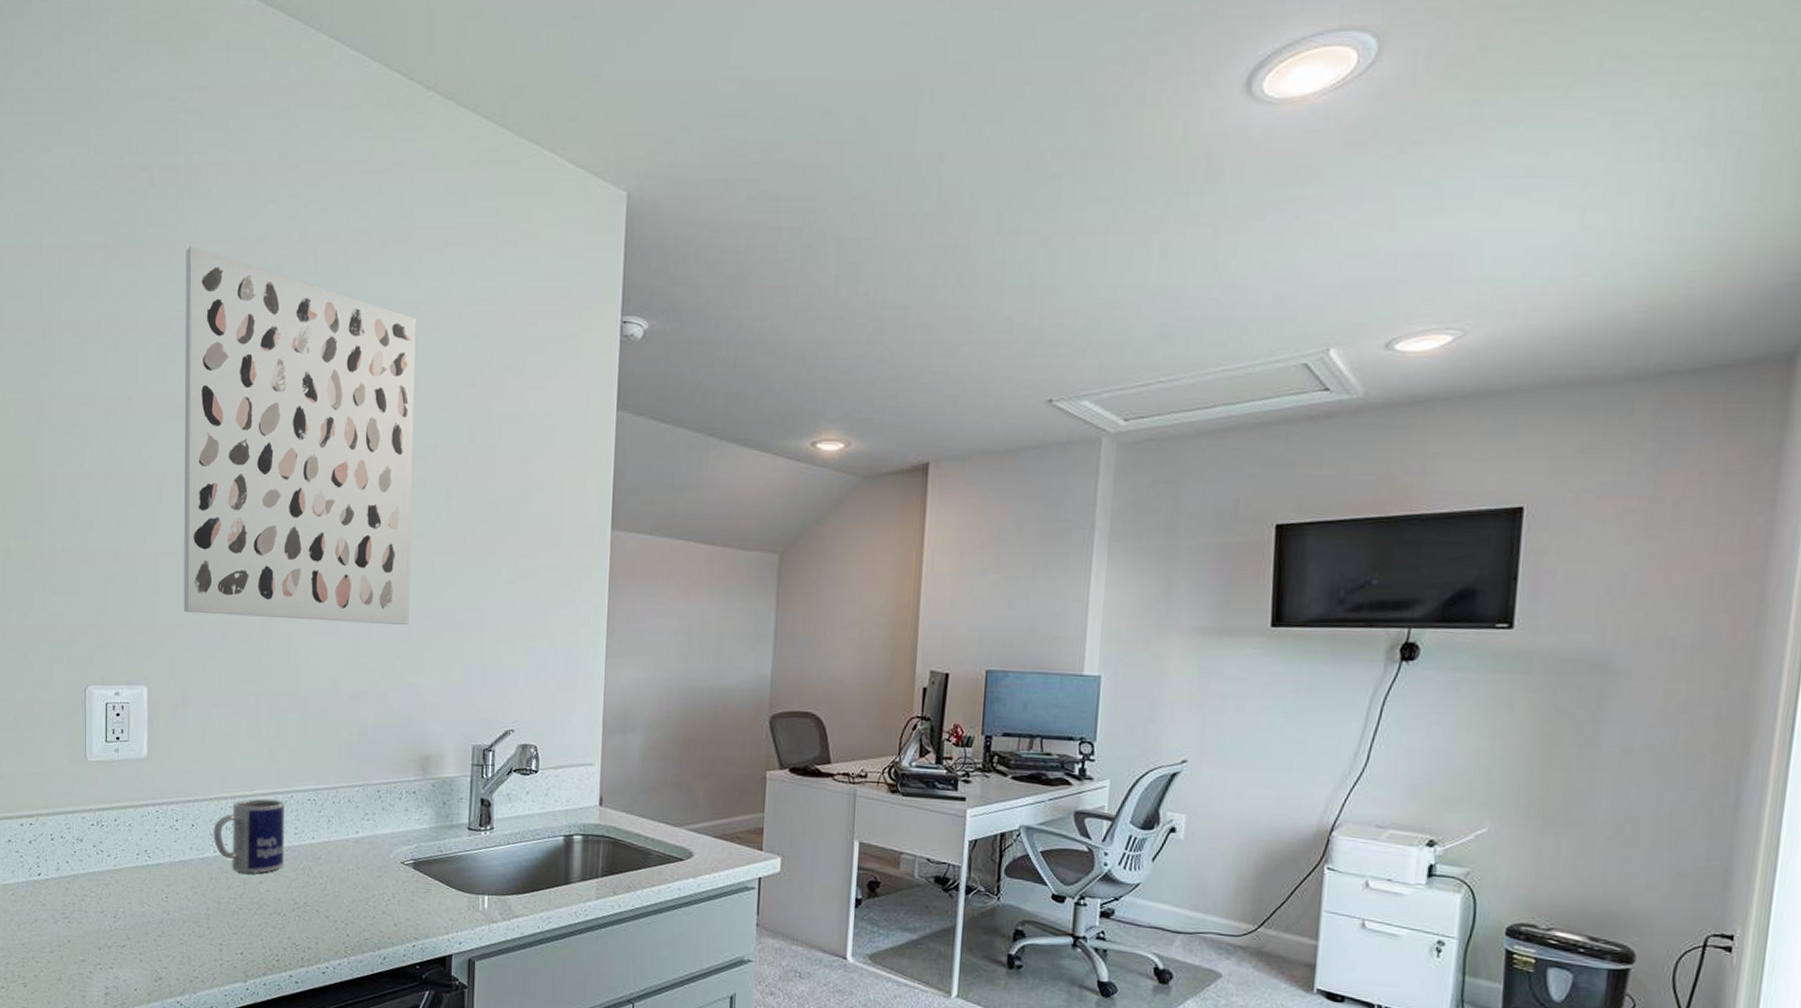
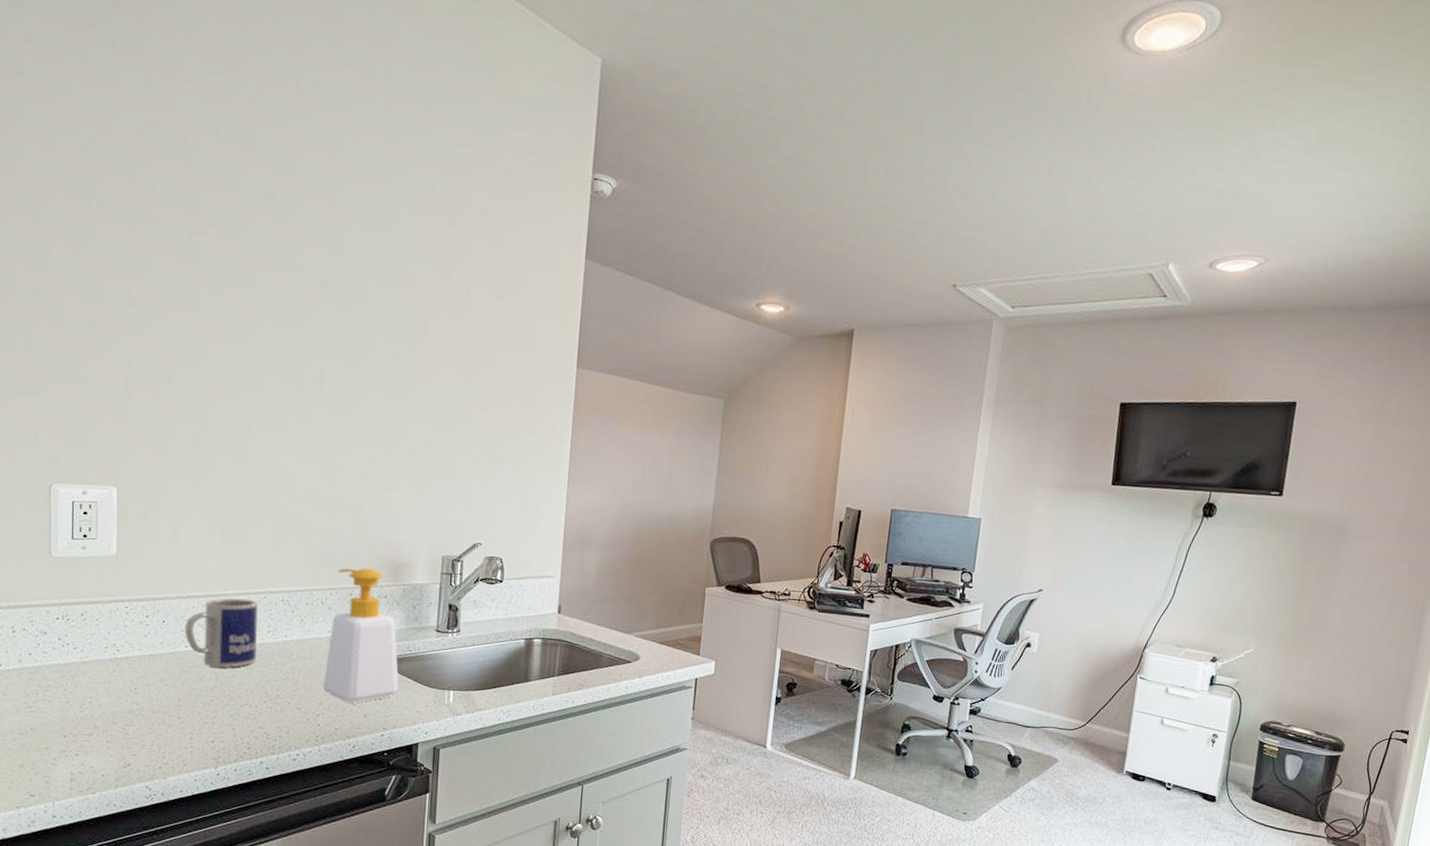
wall art: present [183,246,416,625] -> none [156,56,397,442]
soap bottle: none [351,762,430,911] -> present [323,568,399,703]

